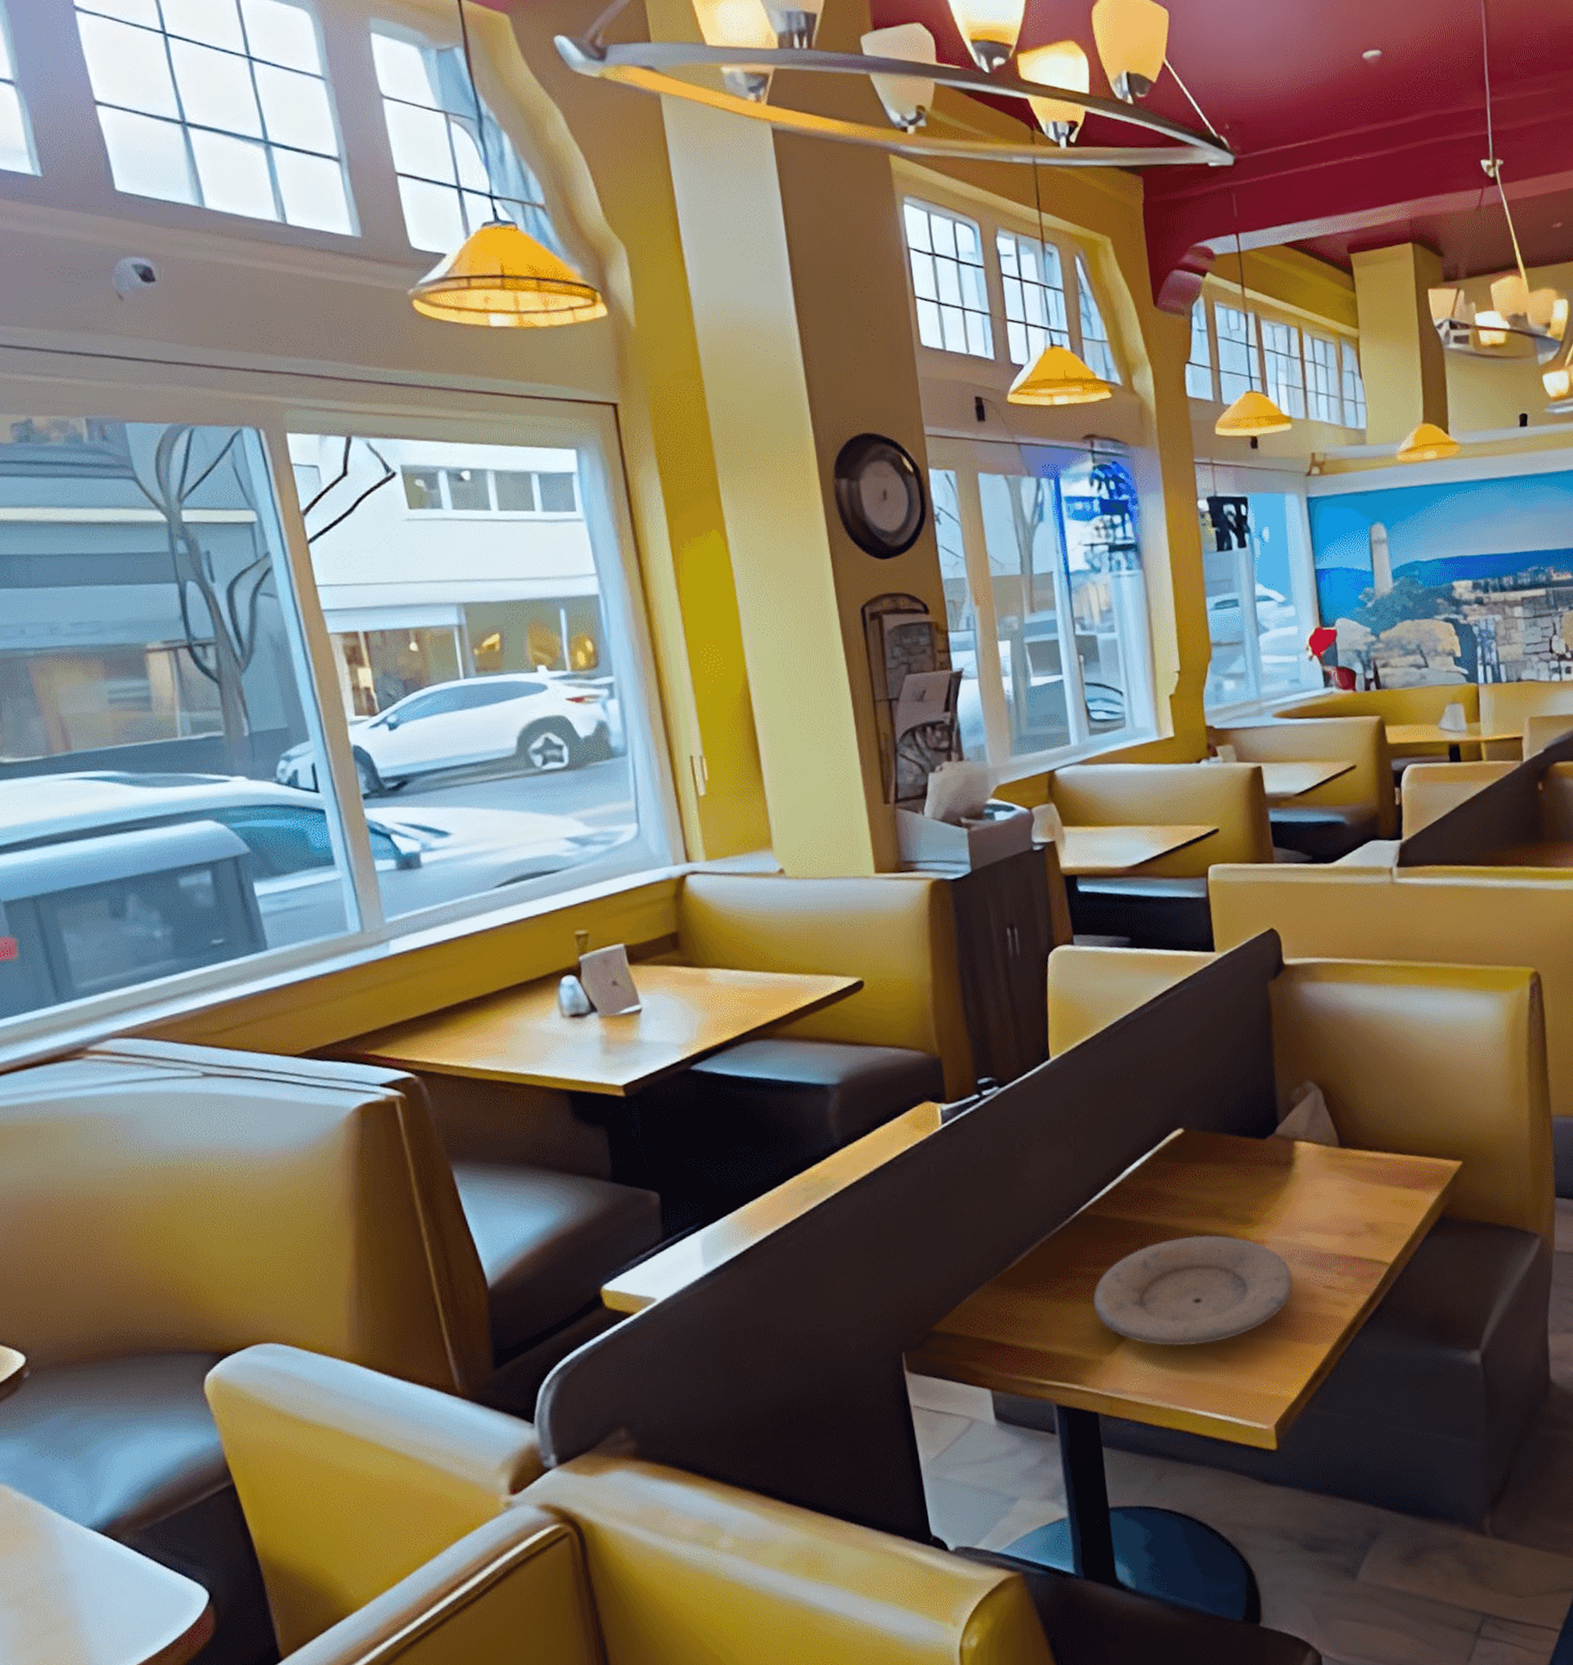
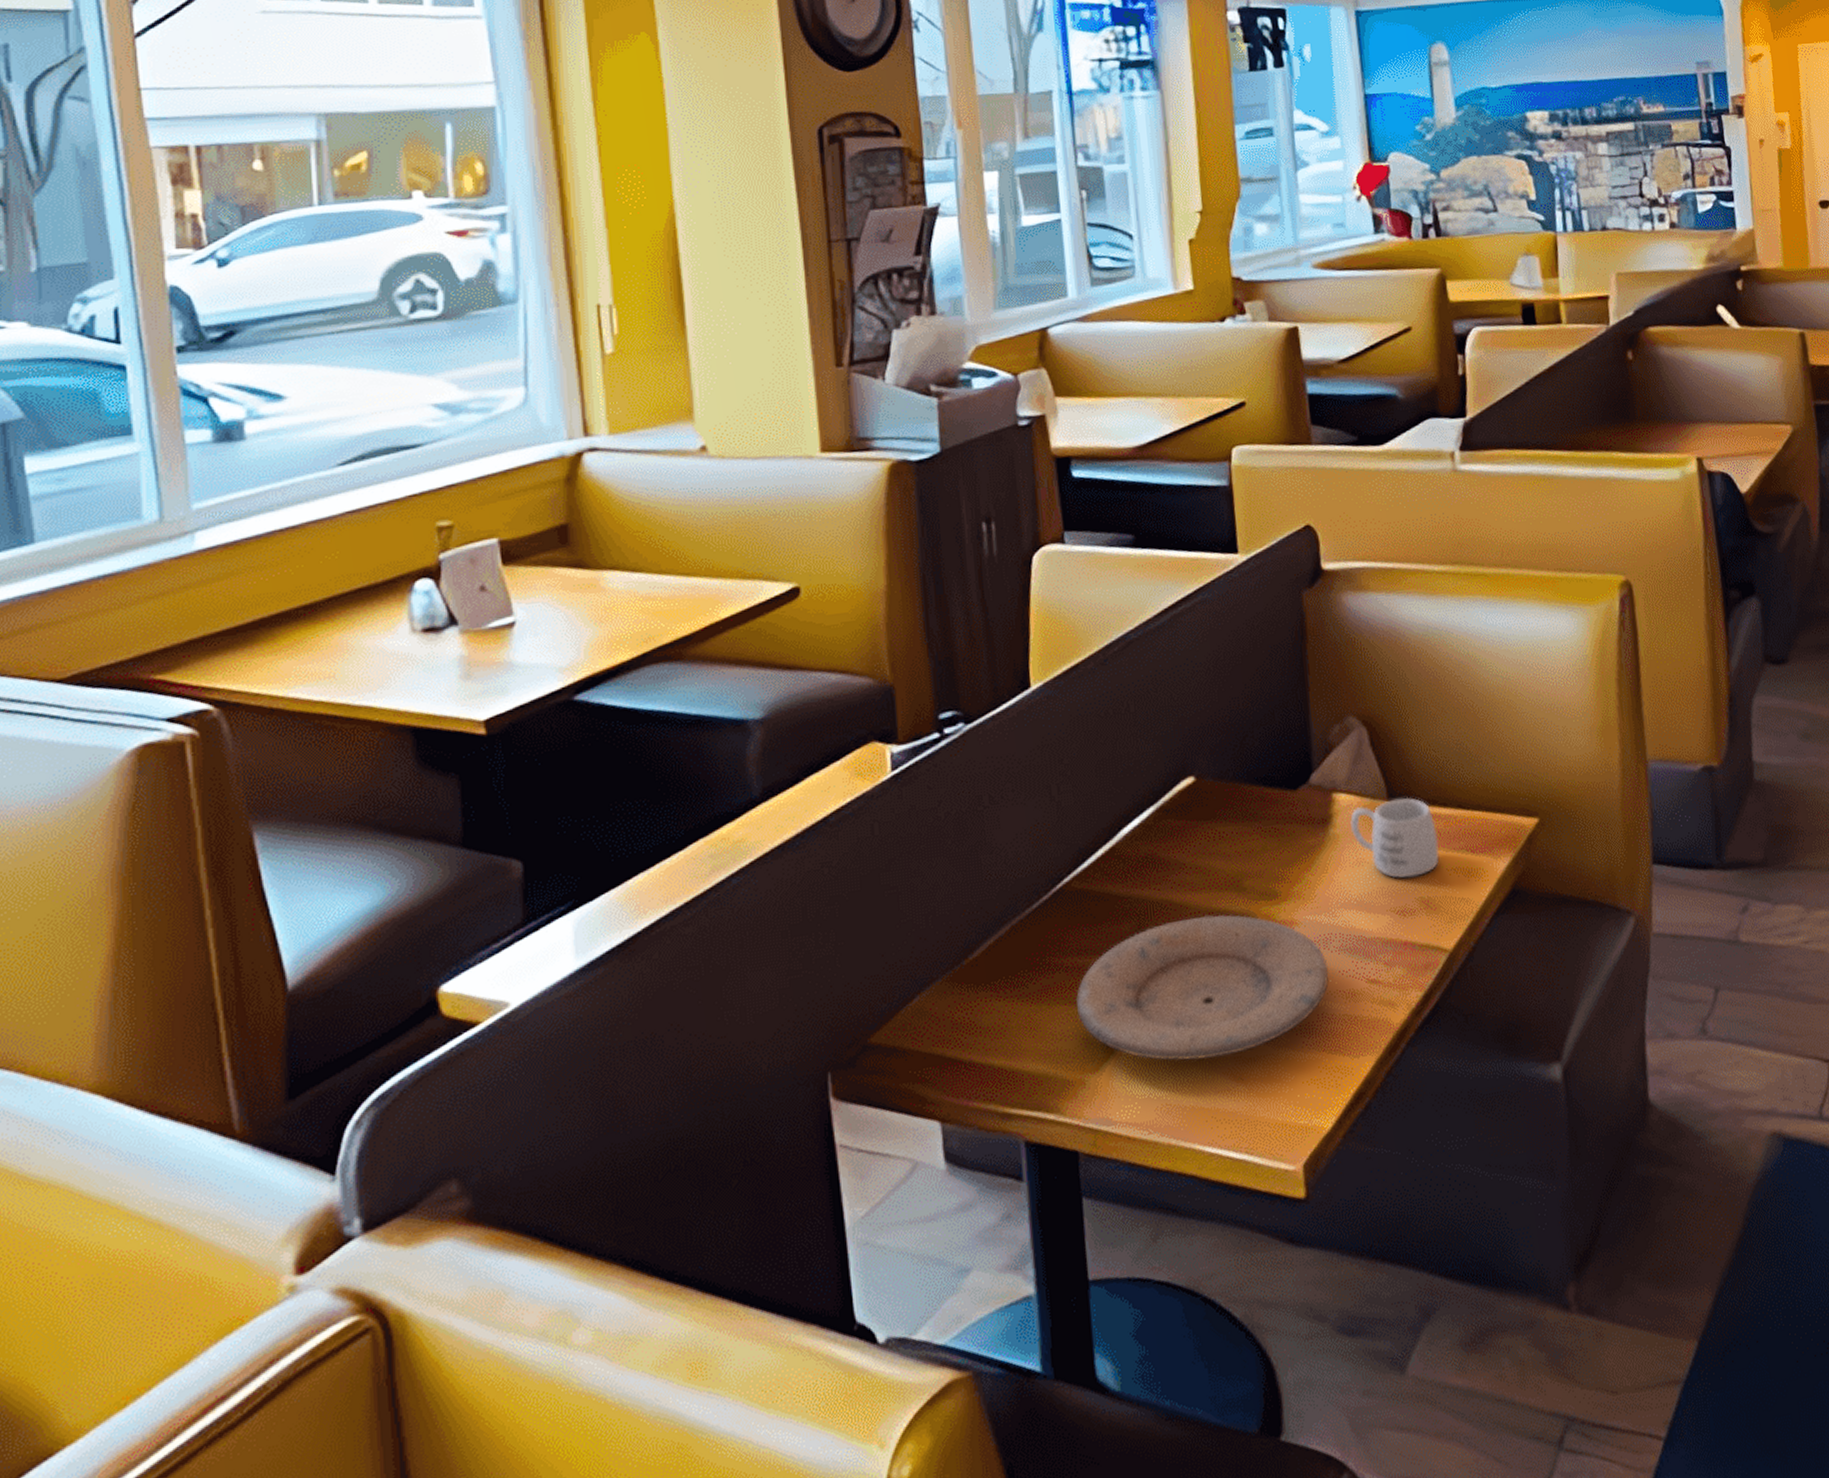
mug: none [1309,1144,1381,1208] -> present [1350,797,1439,879]

